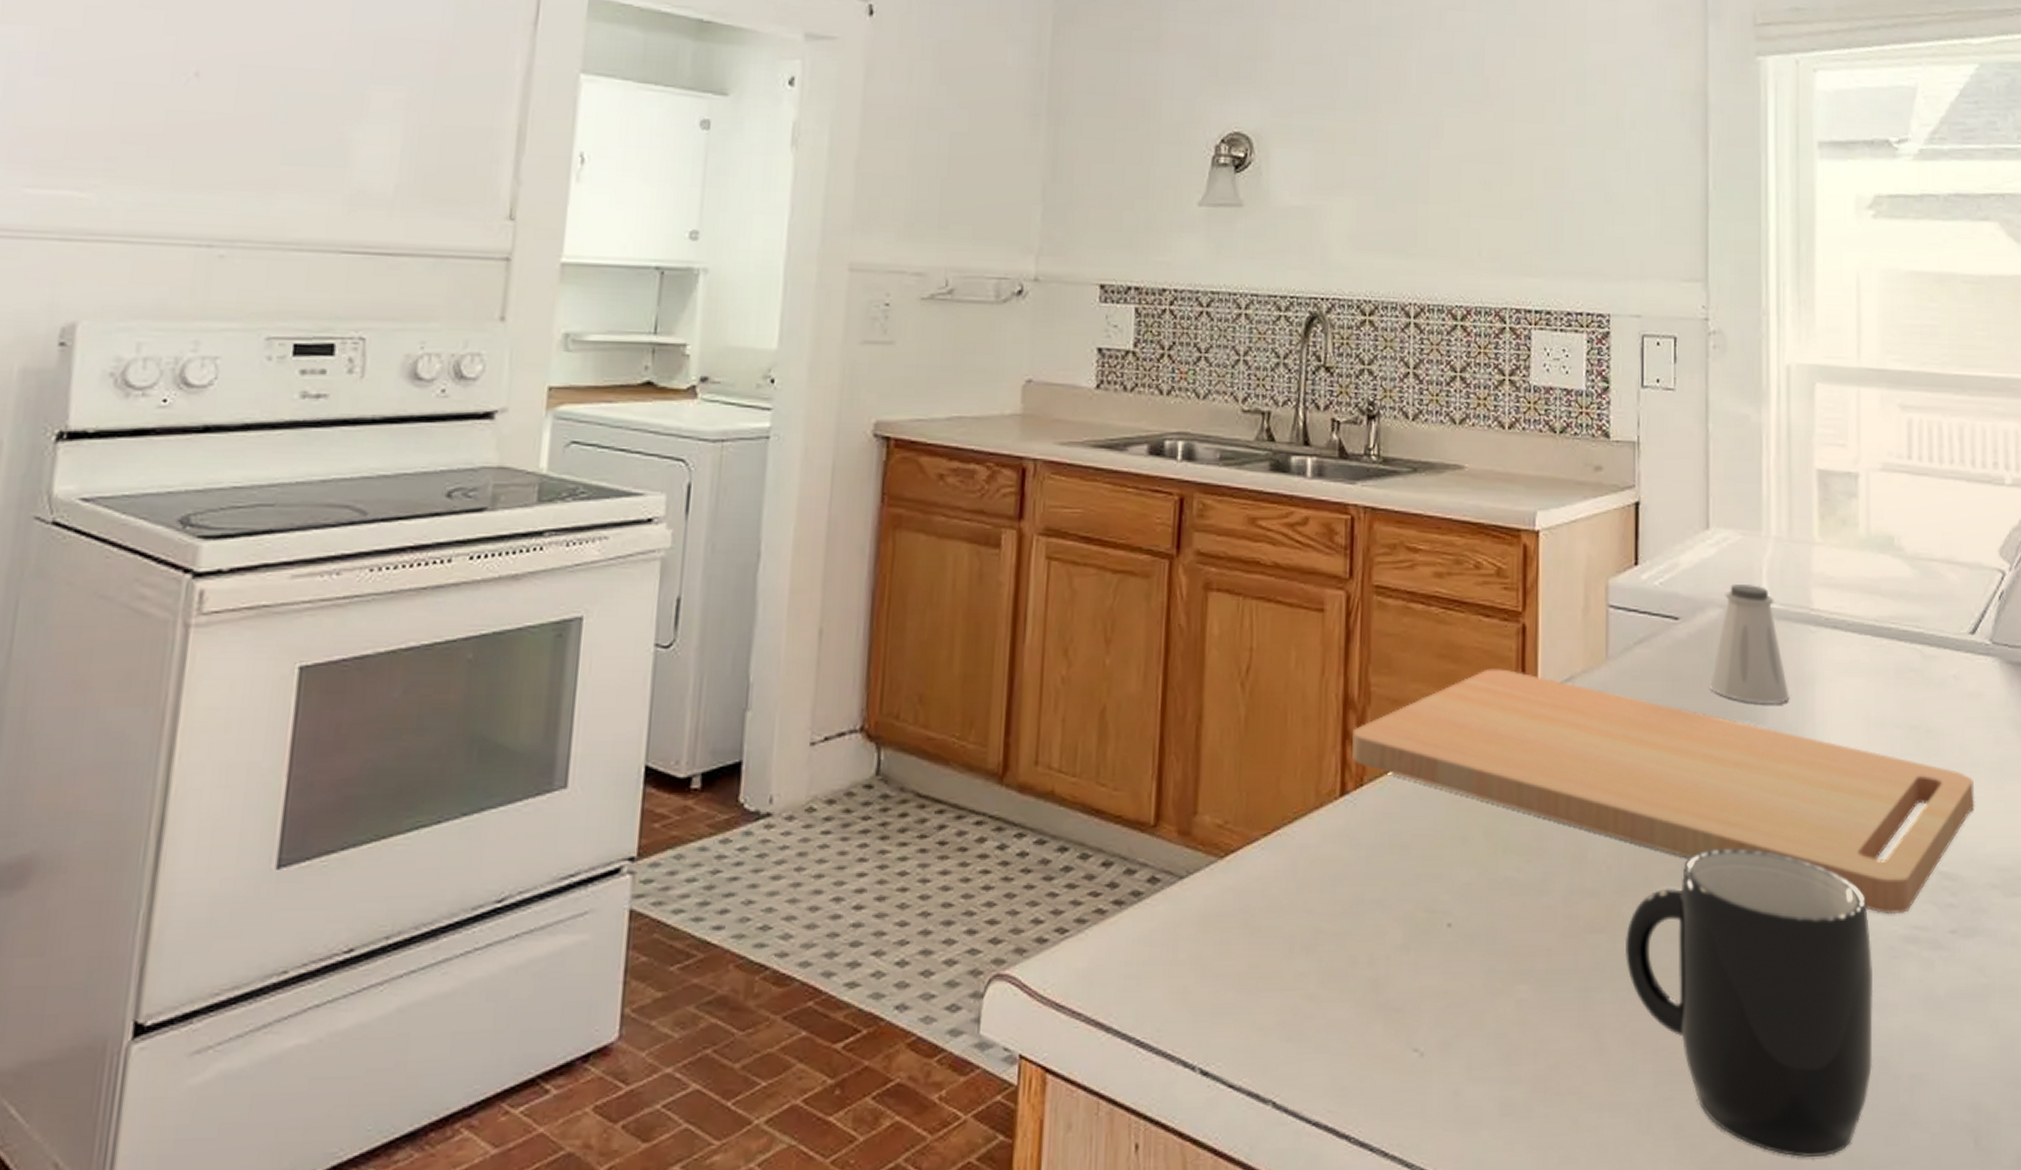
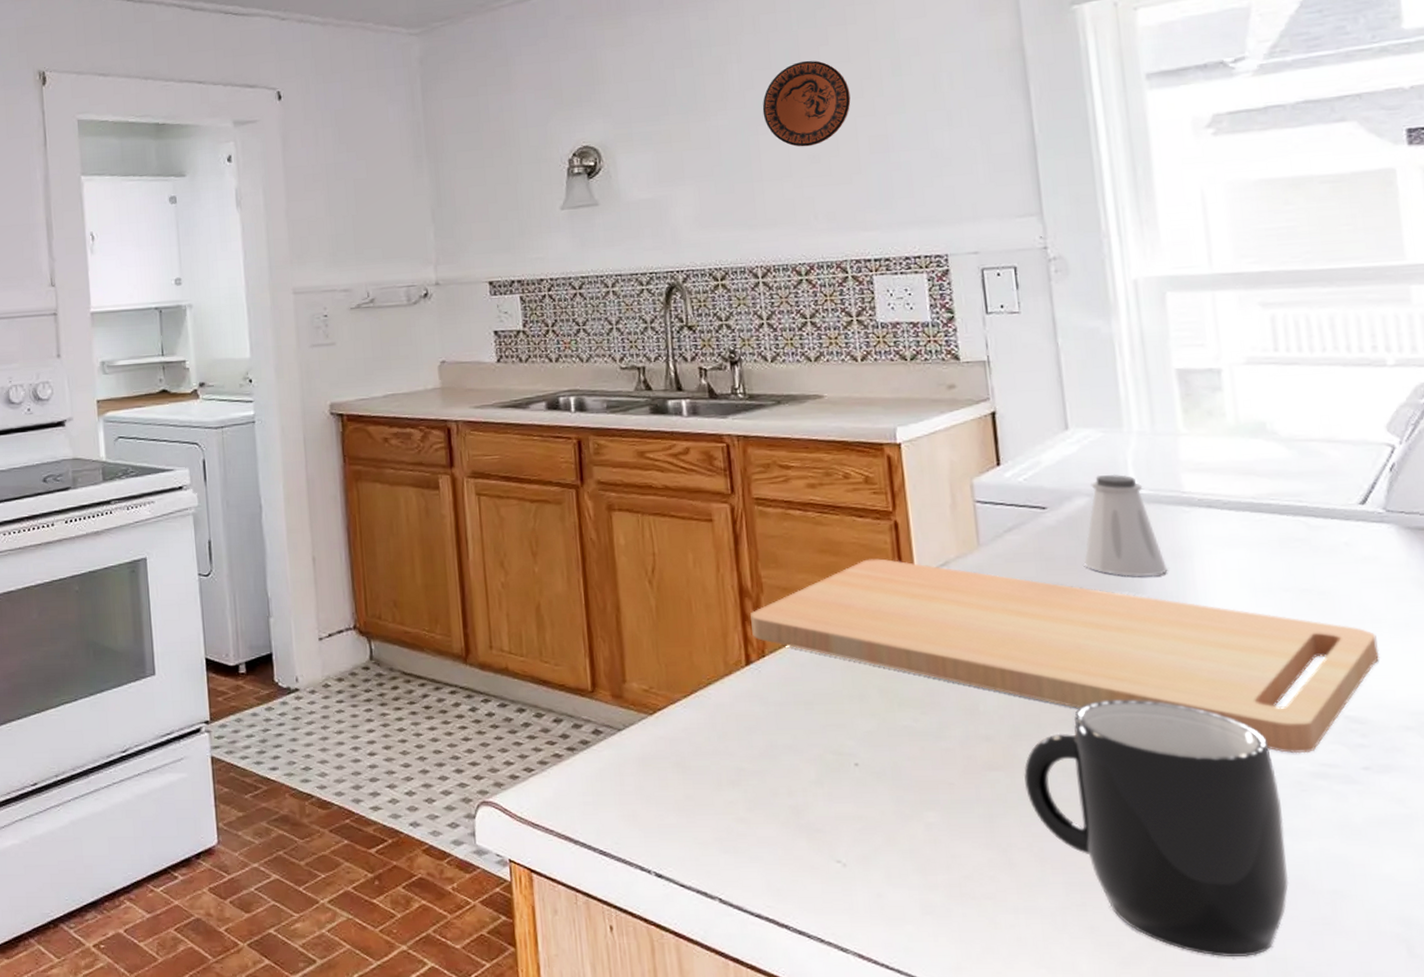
decorative plate: none [1437,70,1531,170] -> present [762,60,851,147]

